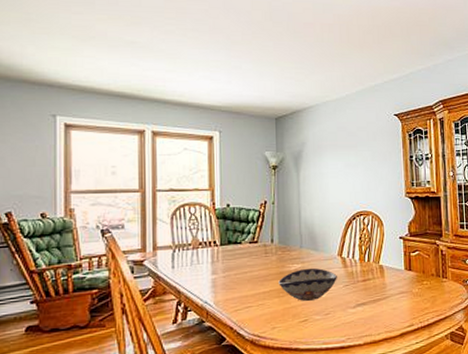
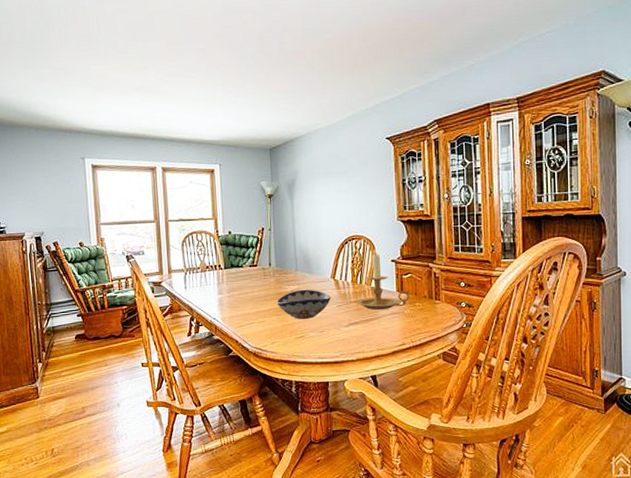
candle holder: none [364,228,418,289] -> present [356,252,411,310]

